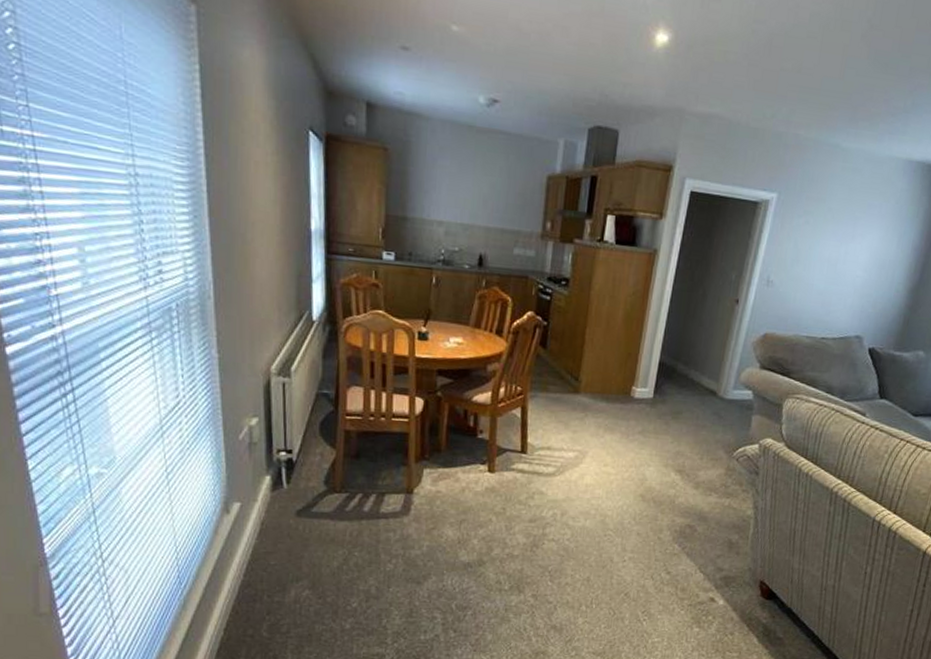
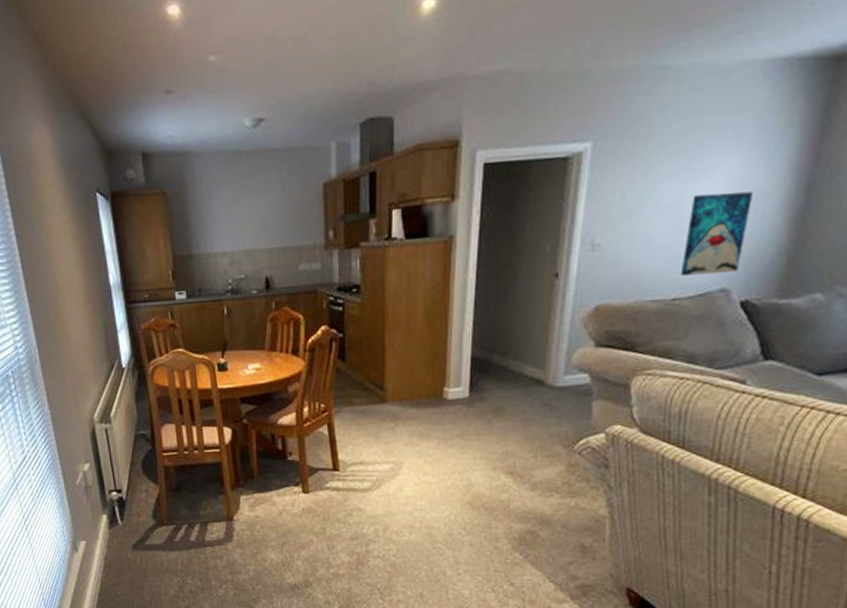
wall art: none [829,256,887,324] -> present [680,192,754,276]

